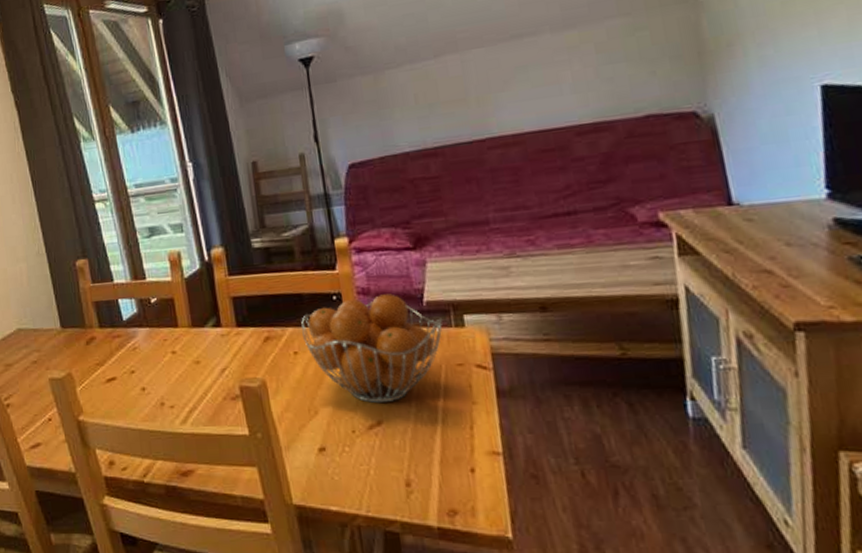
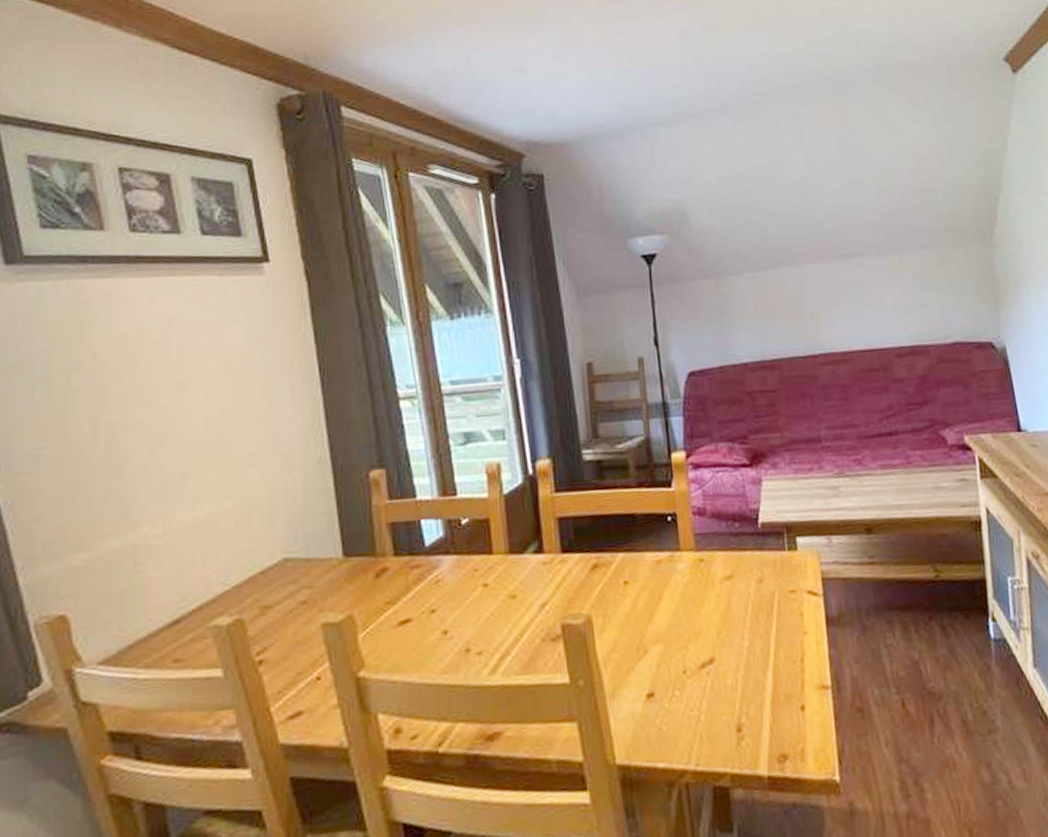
fruit basket: present [301,293,443,404] -> none [633,514,776,638]

